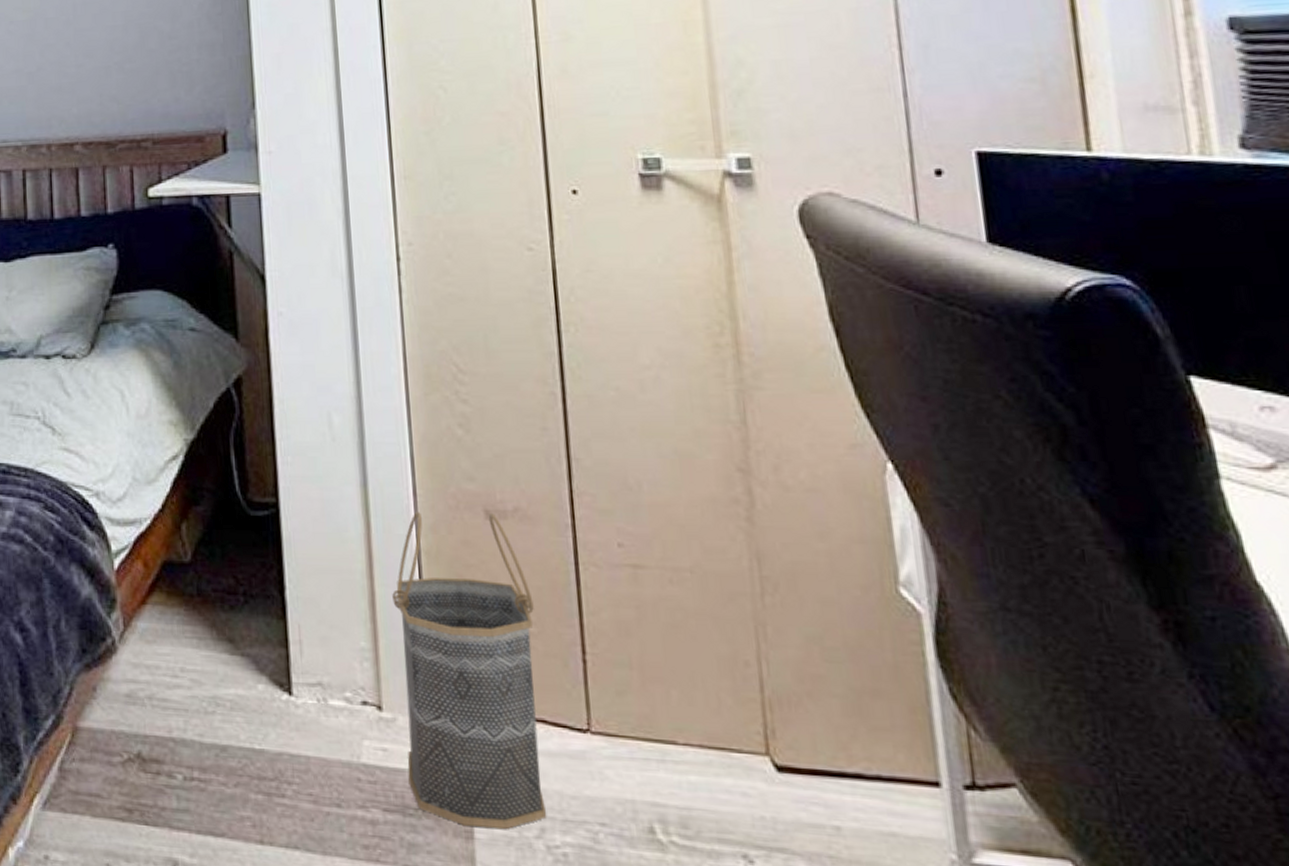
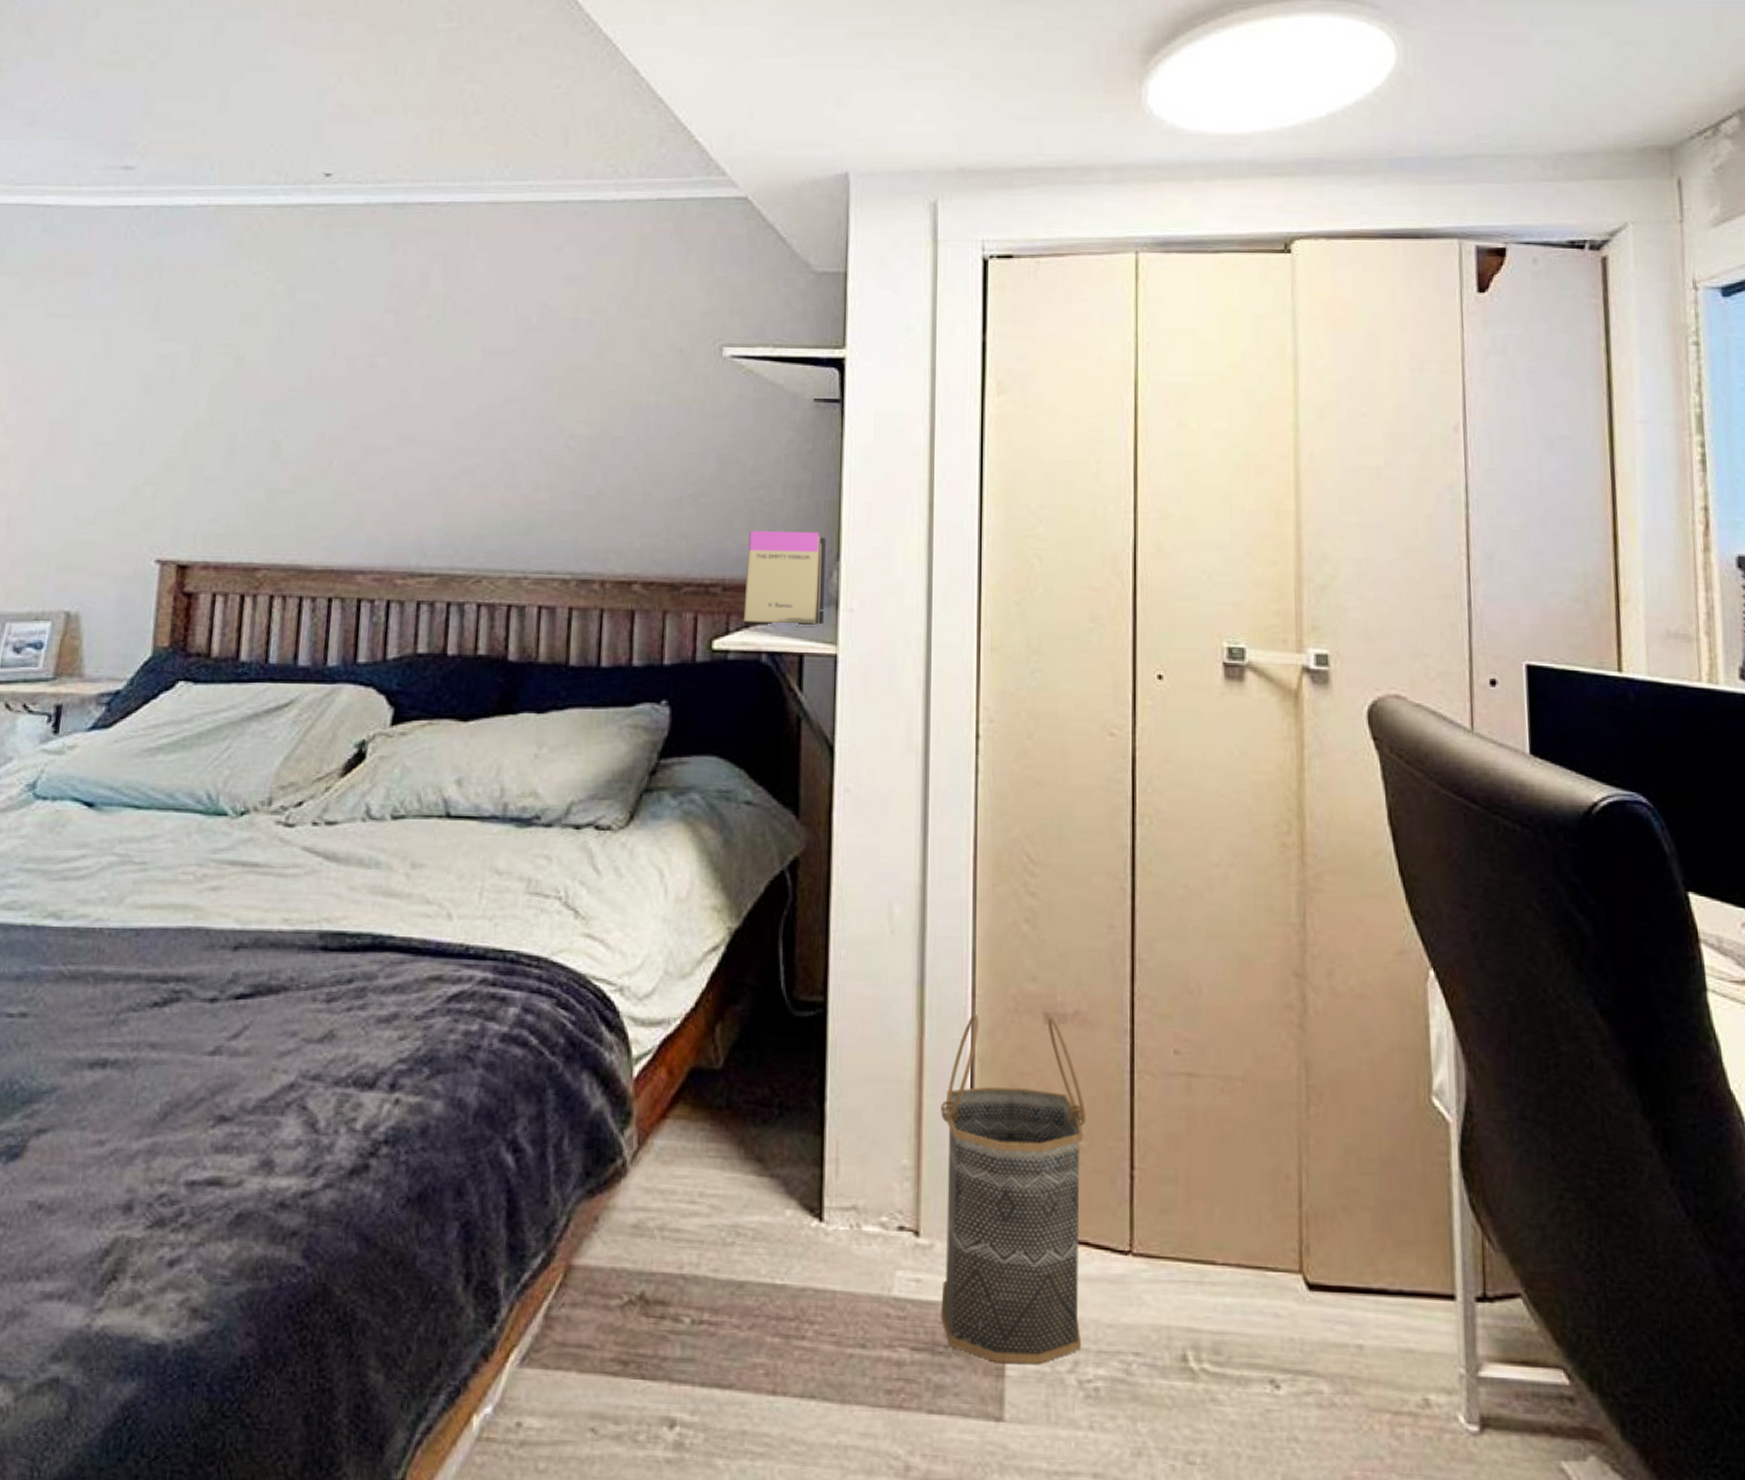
books: none [171,84,245,174] -> present [743,530,826,628]

